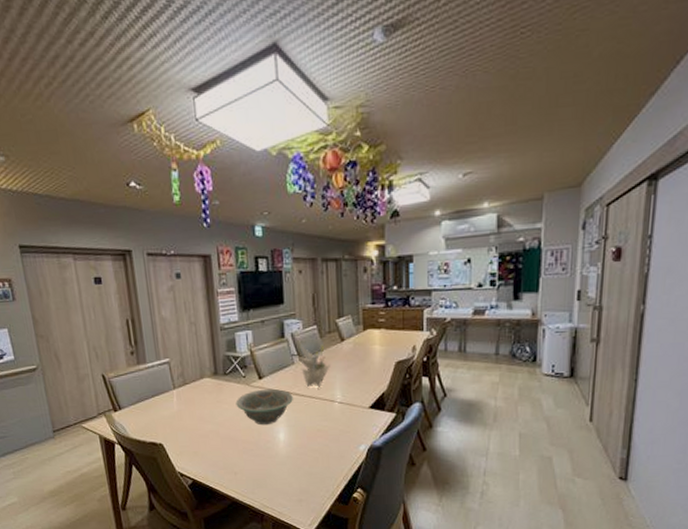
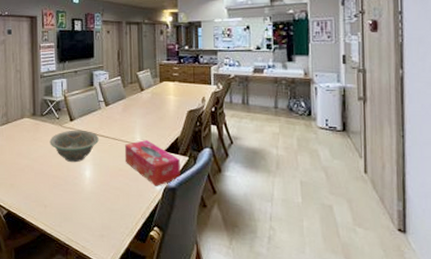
flower arrangement: present [289,339,332,389] -> none [97,87,133,132]
tissue box: none [323,397,387,446] -> present [124,140,180,186]

